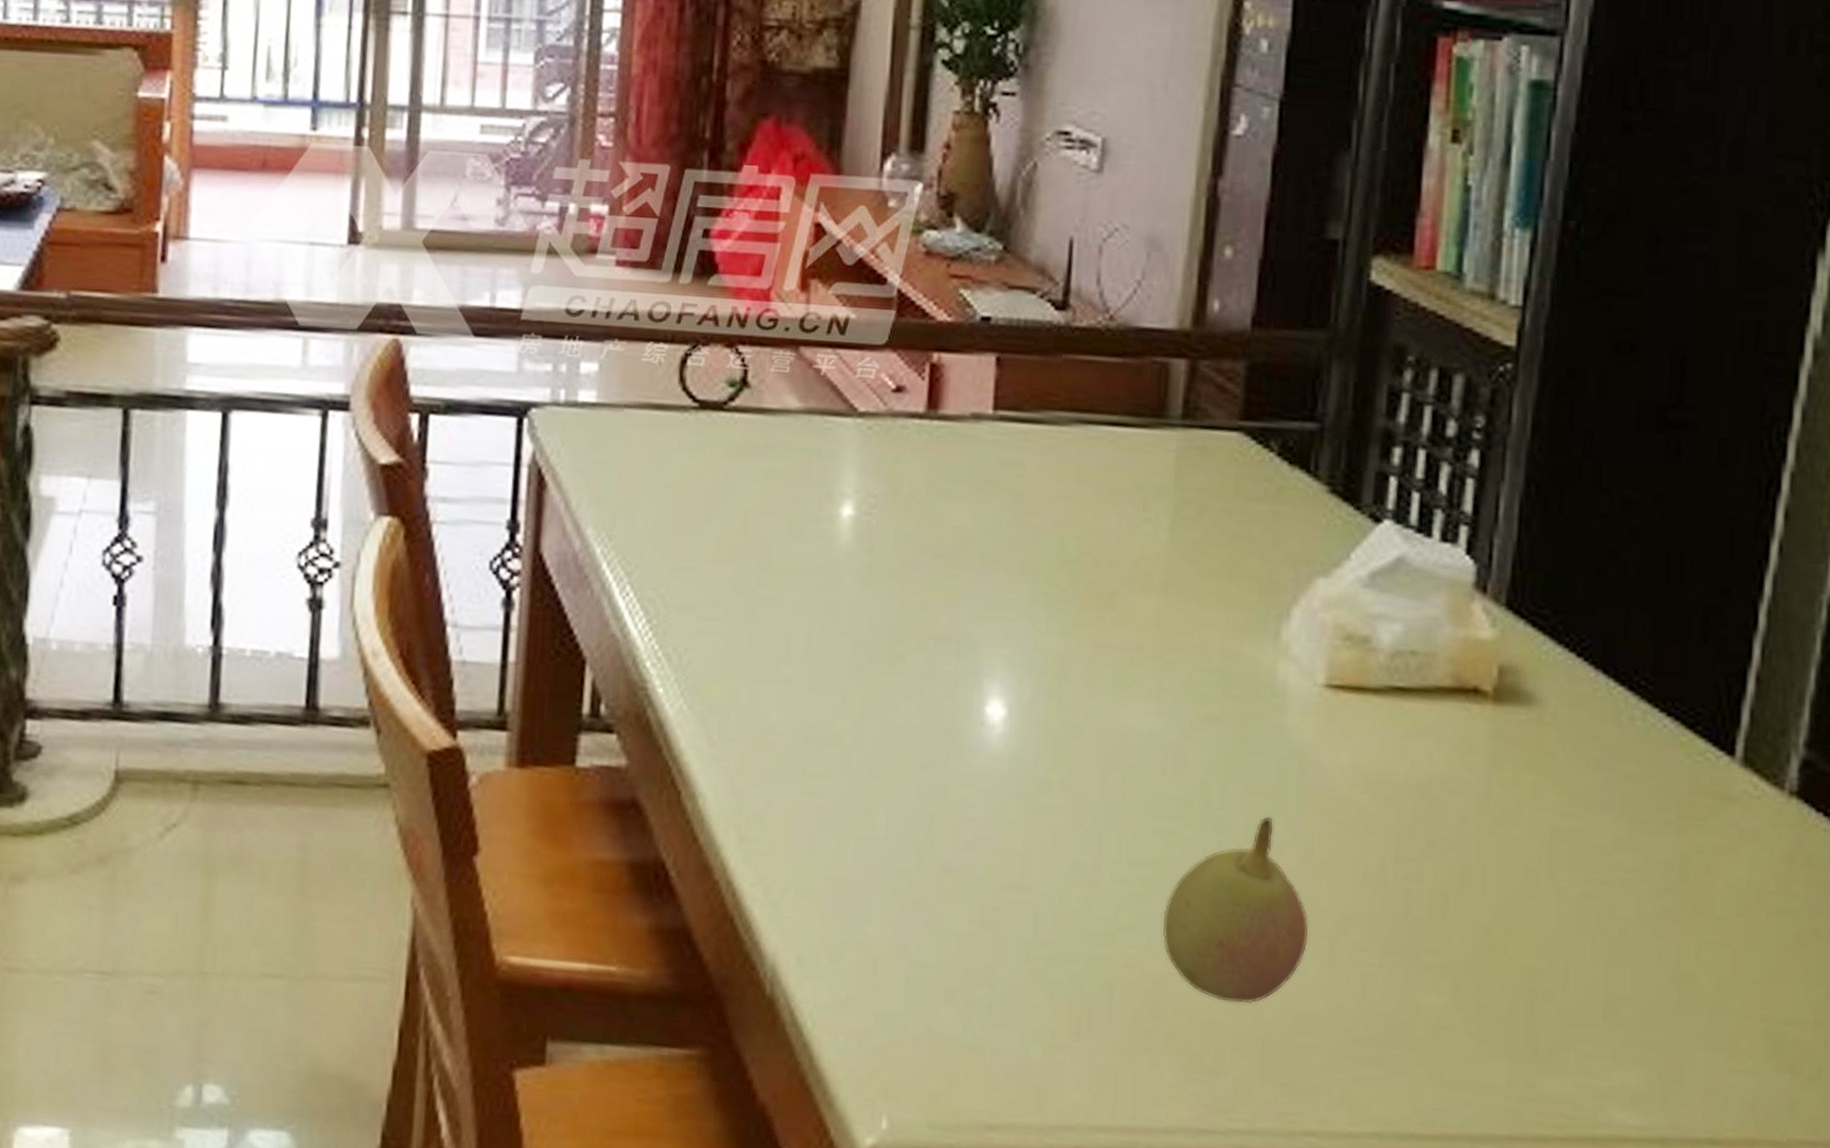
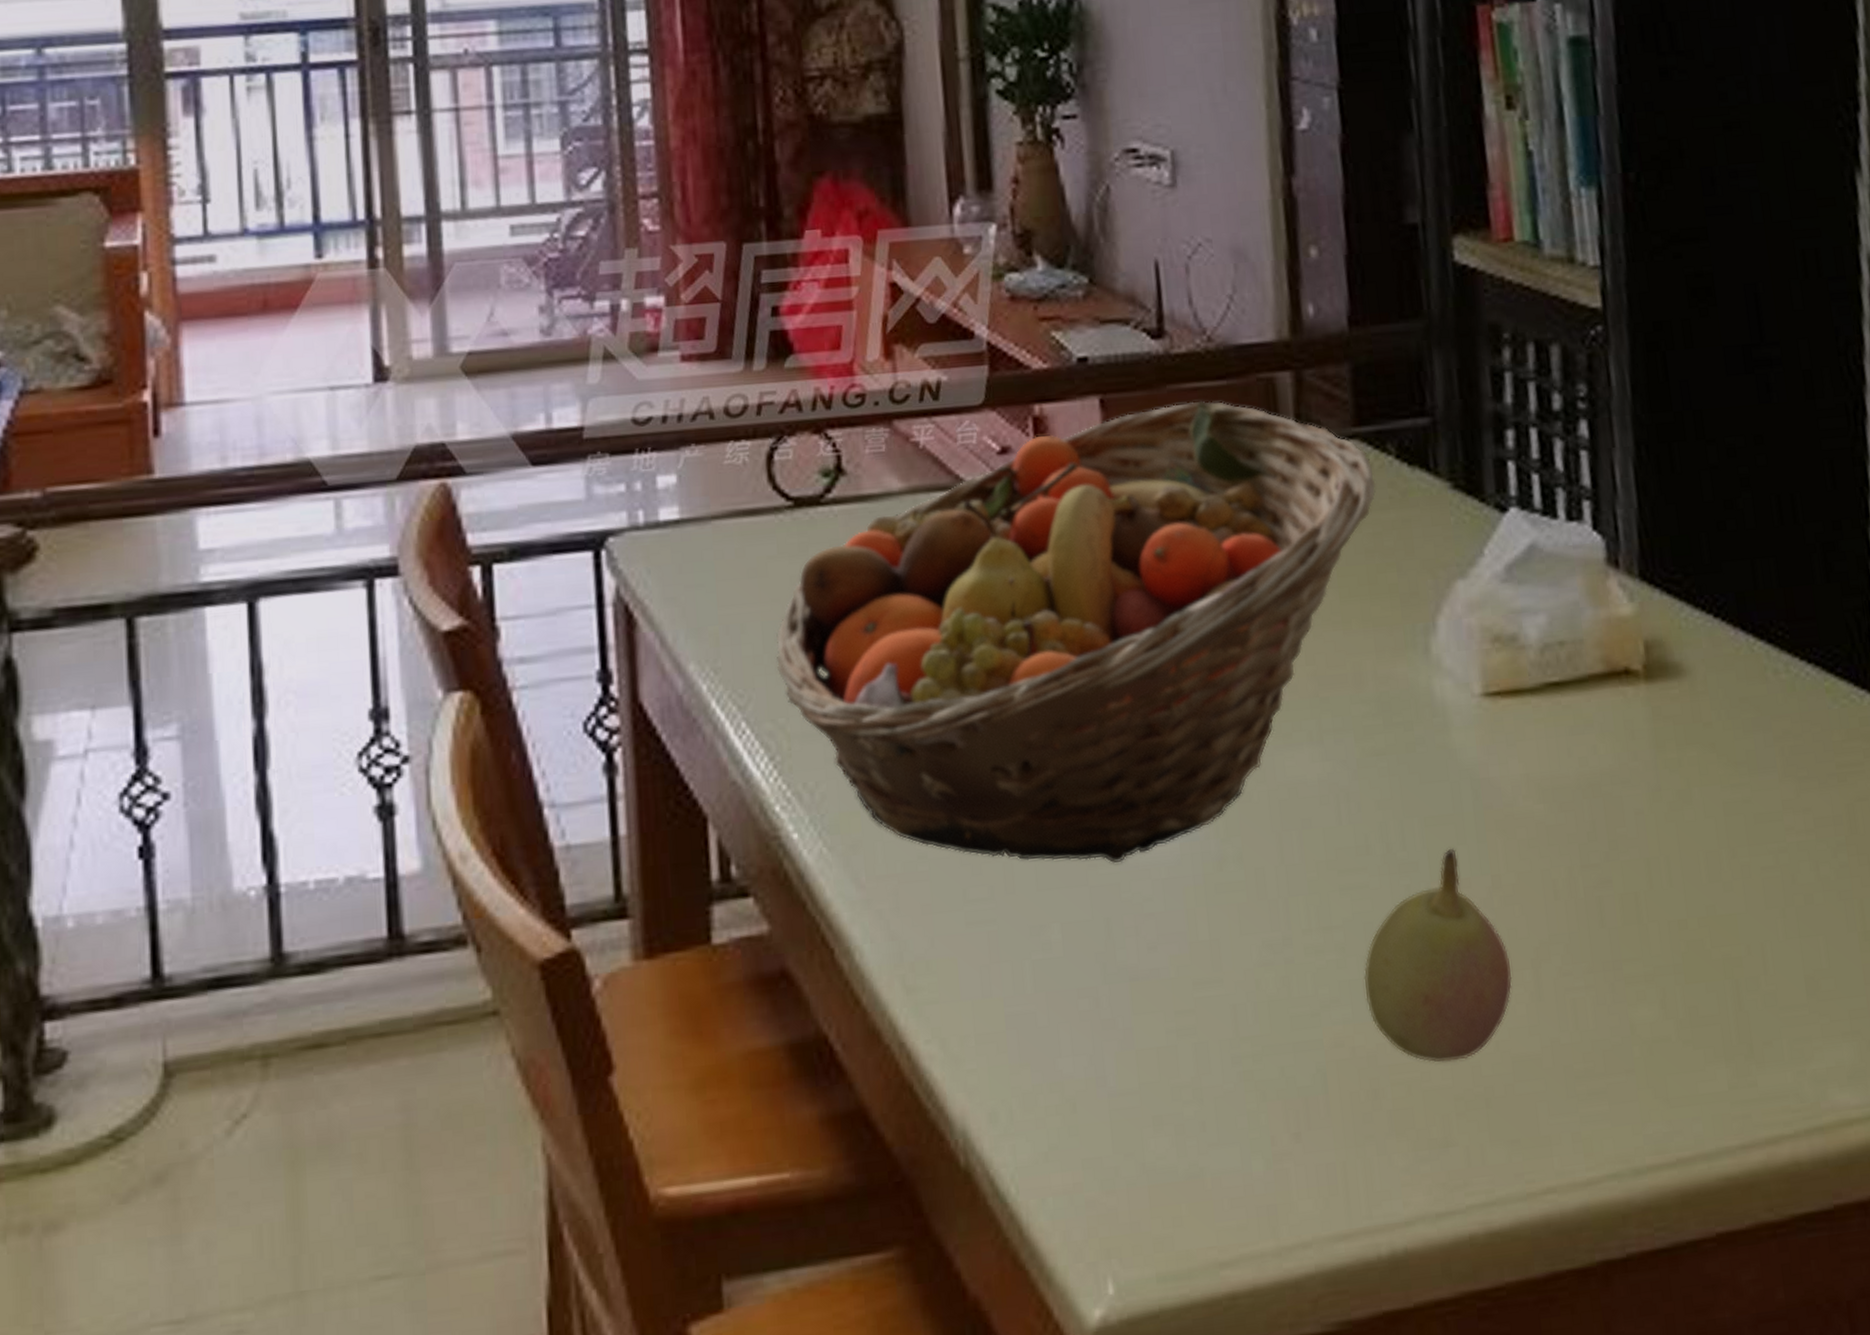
fruit basket: none [663,372,1254,769] -> present [775,400,1376,864]

